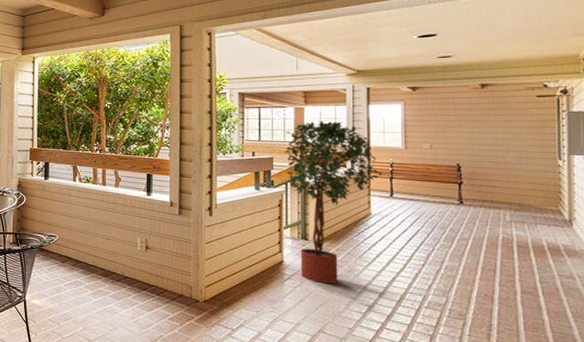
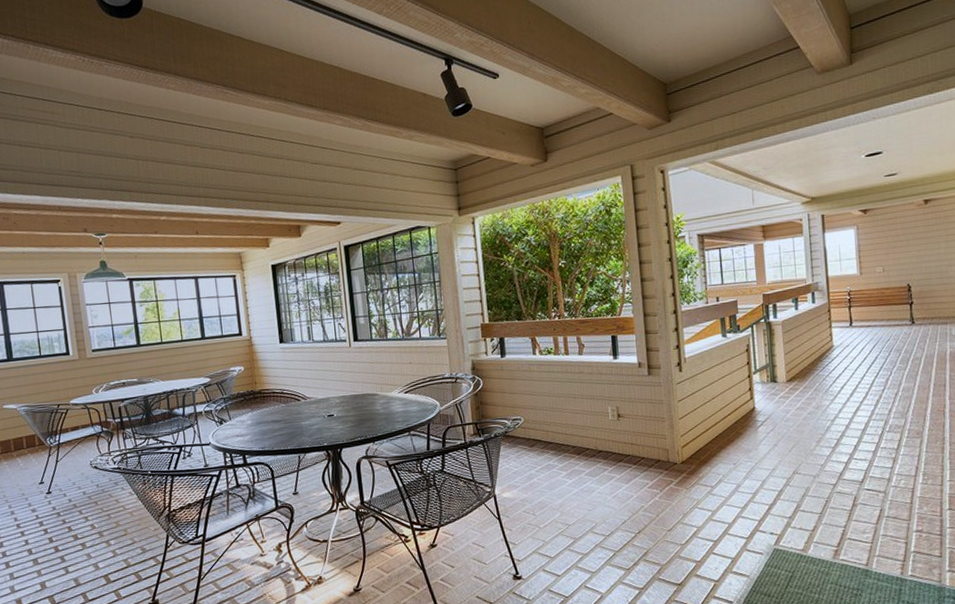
potted tree: present [284,120,385,284] -> none [747,254,844,424]

